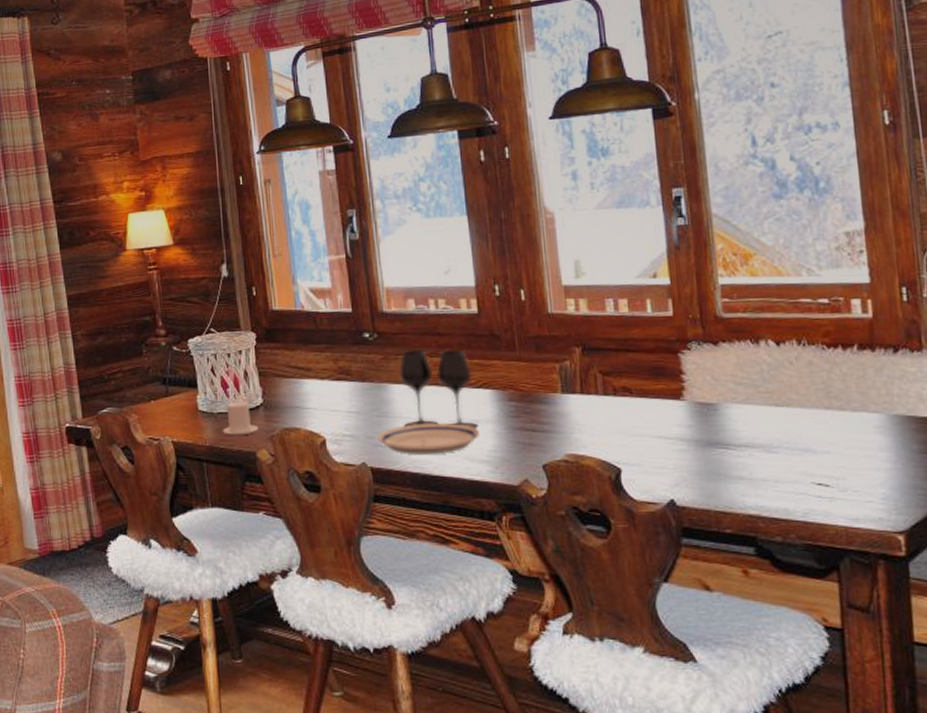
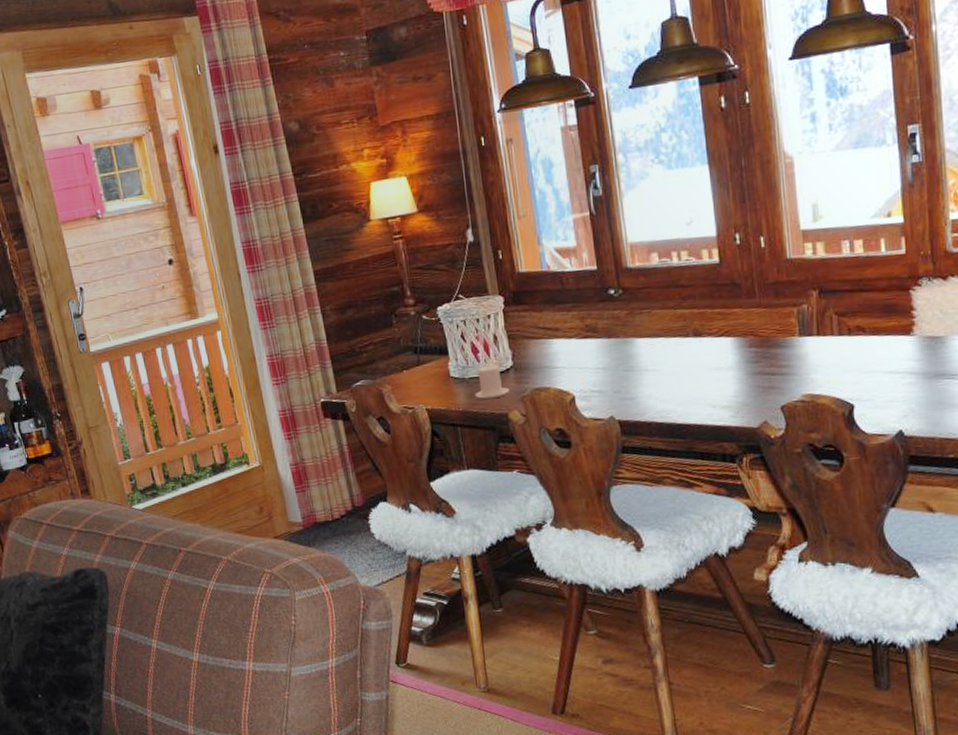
plate: present [377,422,481,454] -> none [624,372,722,405]
wine glass: present [399,348,479,429] -> none [643,300,720,379]

